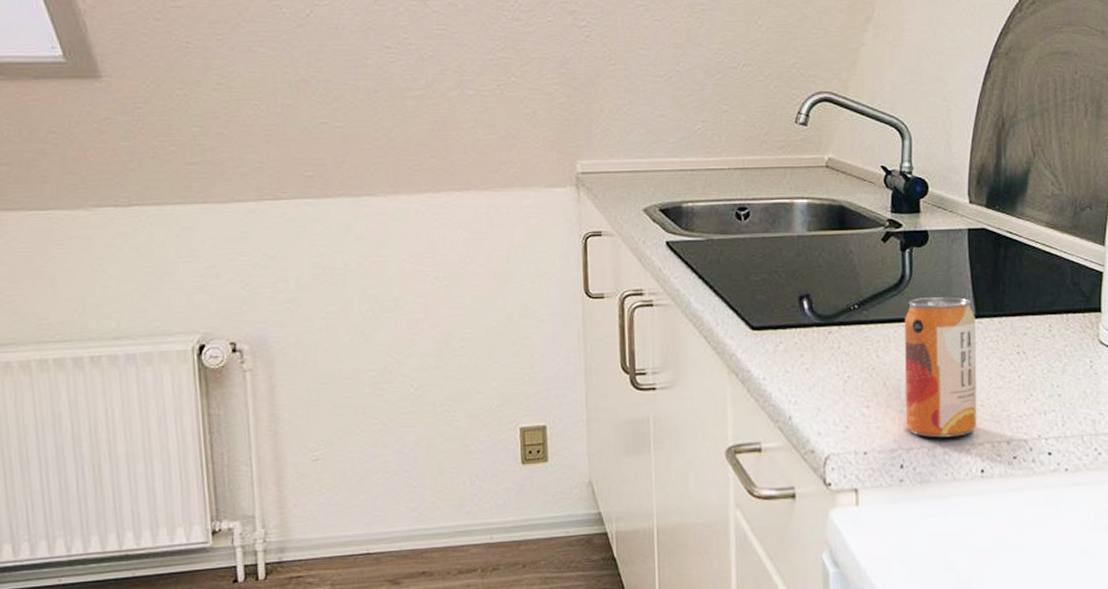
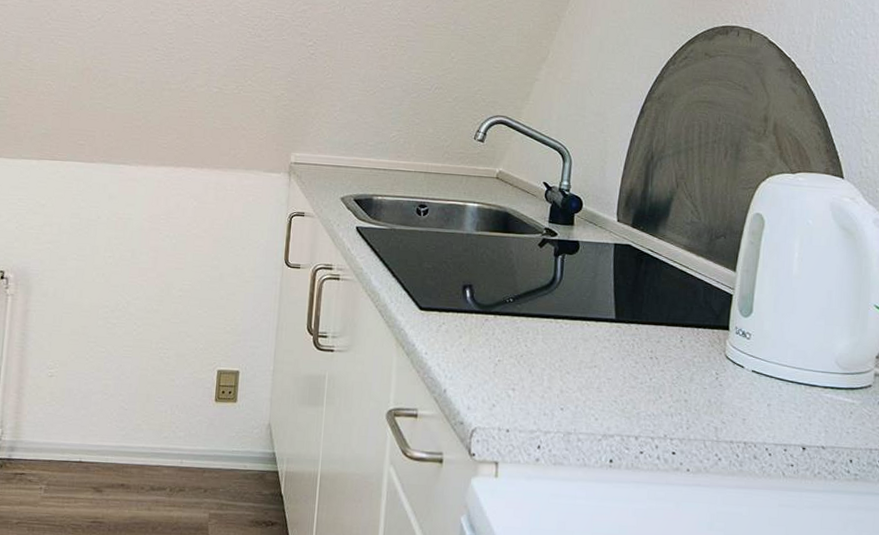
beverage can: present [904,297,977,438] -> none [546,299,615,427]

